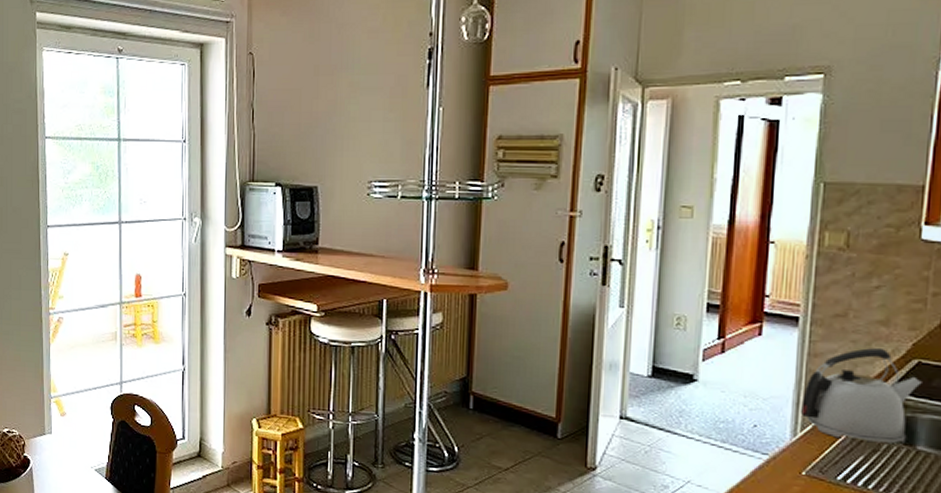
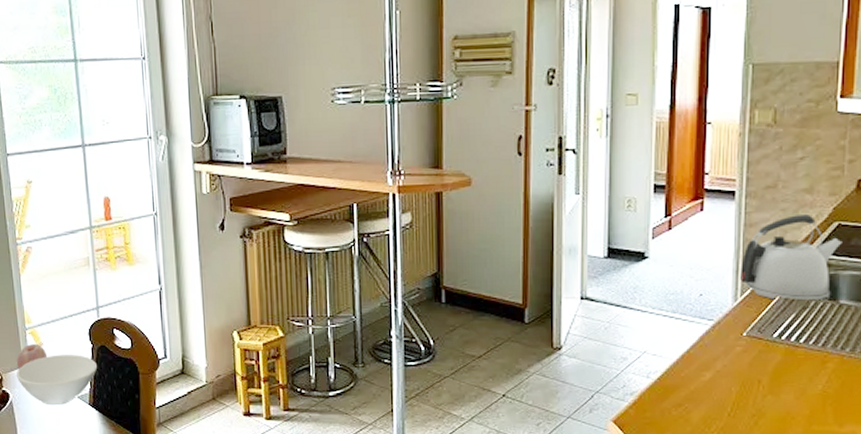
fruit: none [39,413,70,437] -> present [16,344,48,370]
bowl: none [39,425,117,477] -> present [17,355,98,406]

